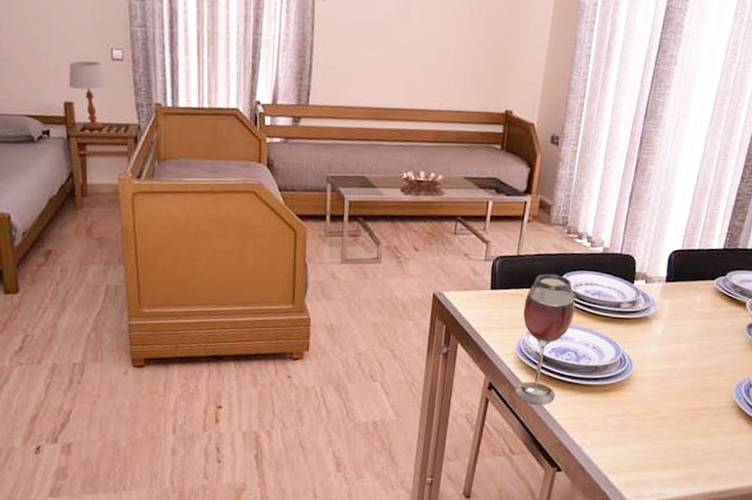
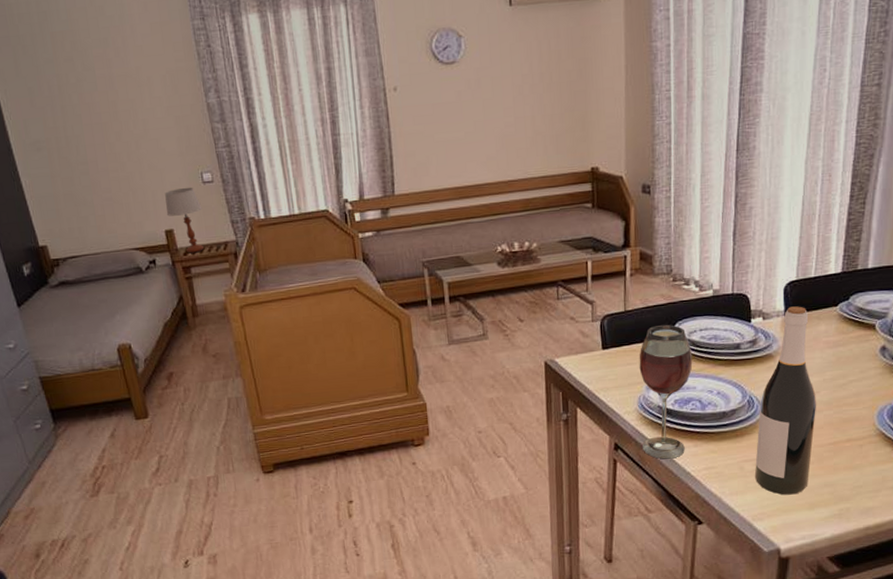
wine bottle: none [615,274,688,454] -> present [754,306,817,495]

